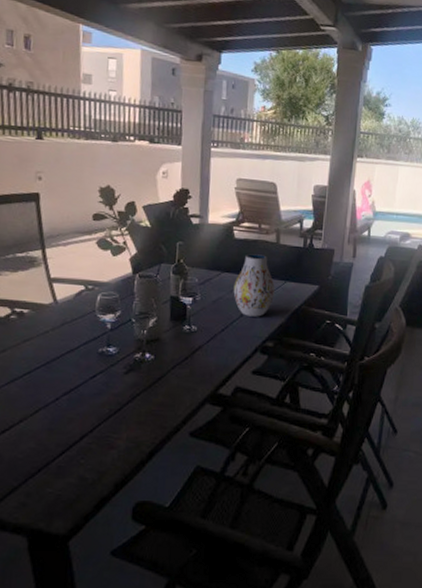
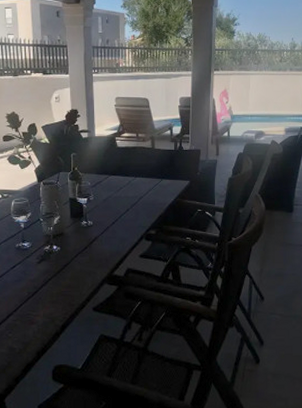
vase: present [233,254,275,317] -> none [119,159,153,210]

